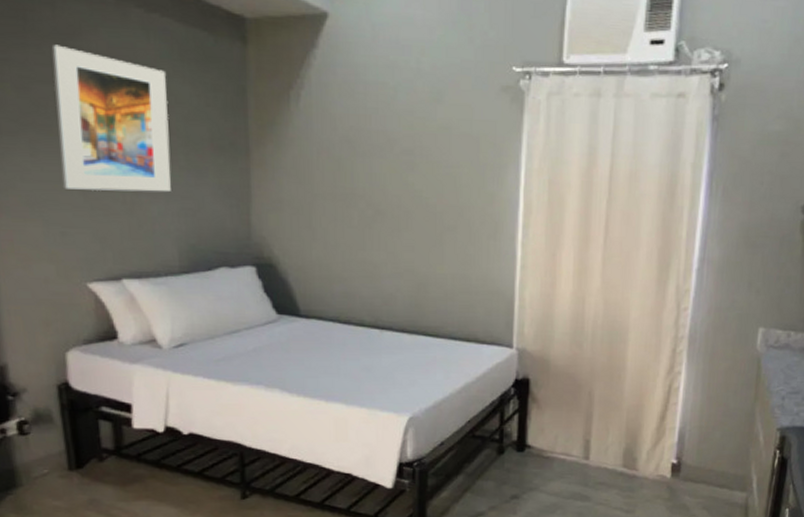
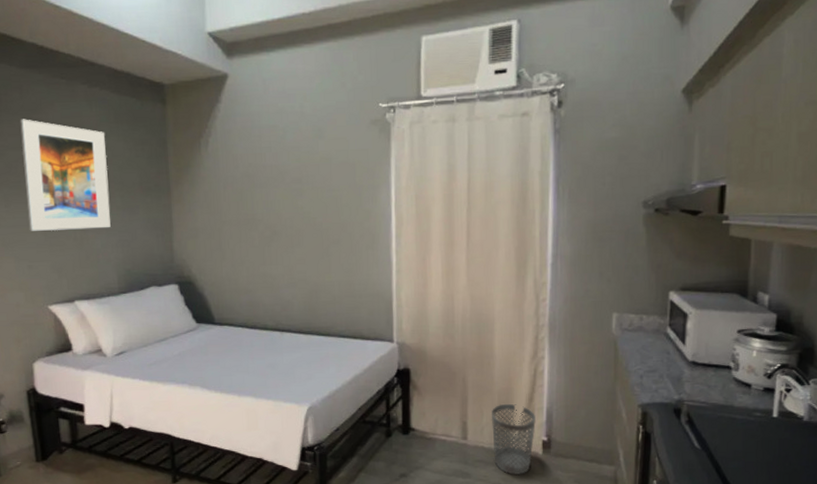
wastebasket: none [617,421,666,500] -> present [491,403,536,476]

